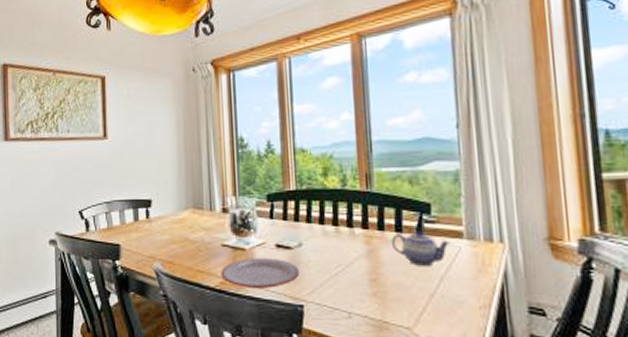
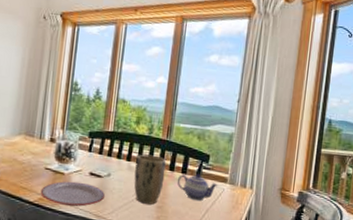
plant pot: none [331,213,374,277] -> present [134,154,166,205]

